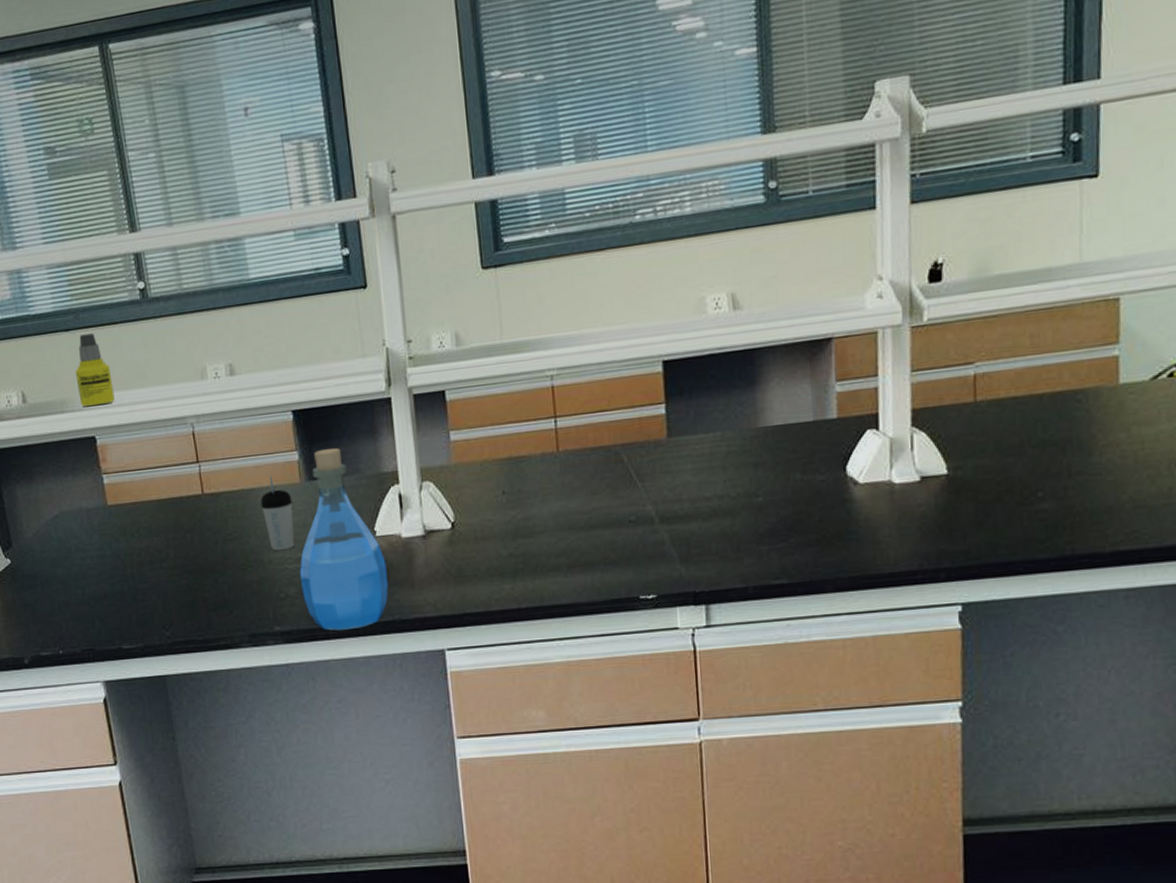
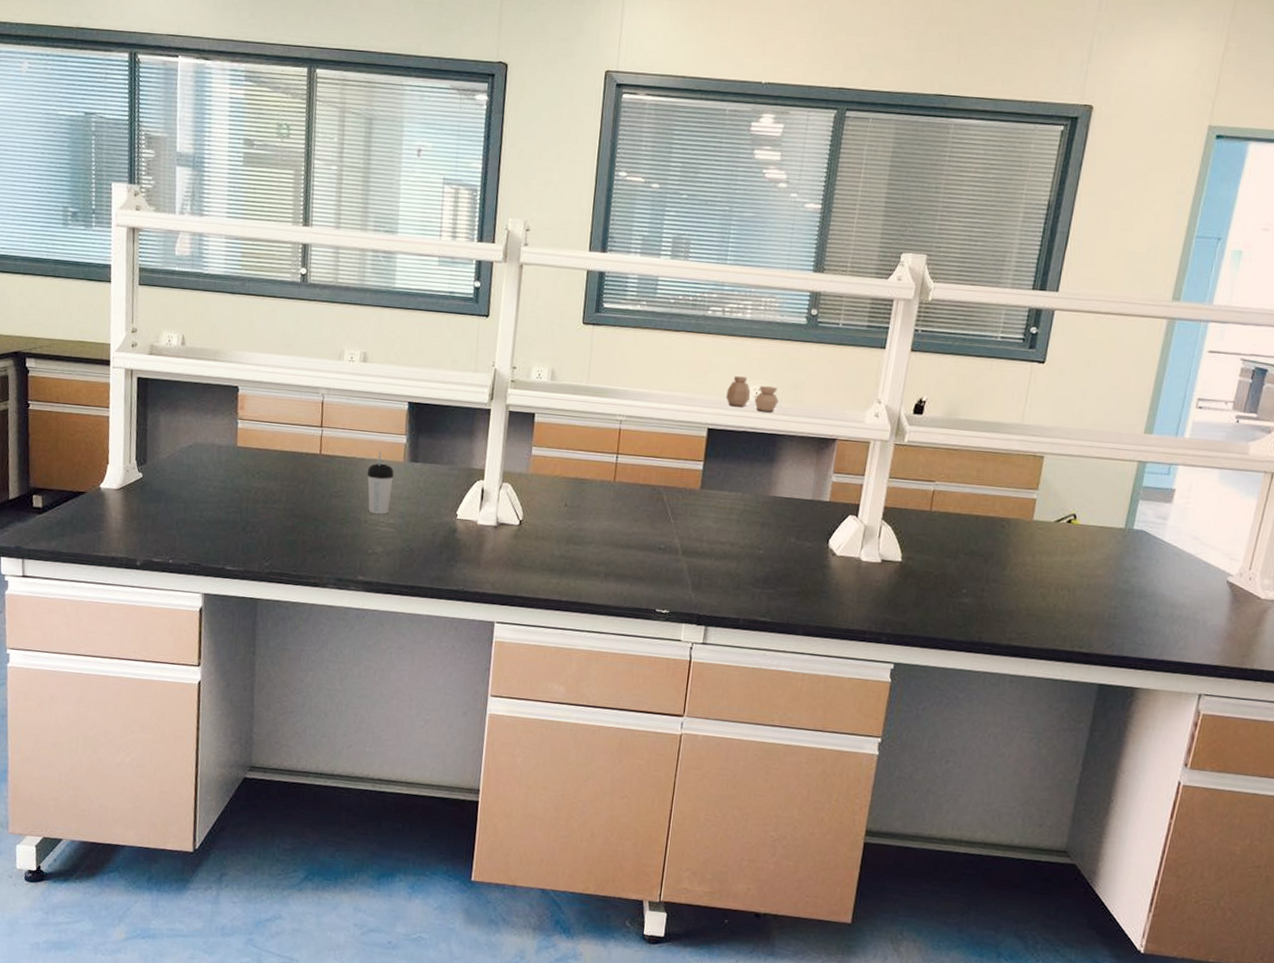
bottle: present [75,333,115,407] -> none [231,300,263,362]
bottle: present [299,447,389,631] -> none [387,439,461,591]
jar: none [678,286,747,329] -> present [726,376,779,414]

